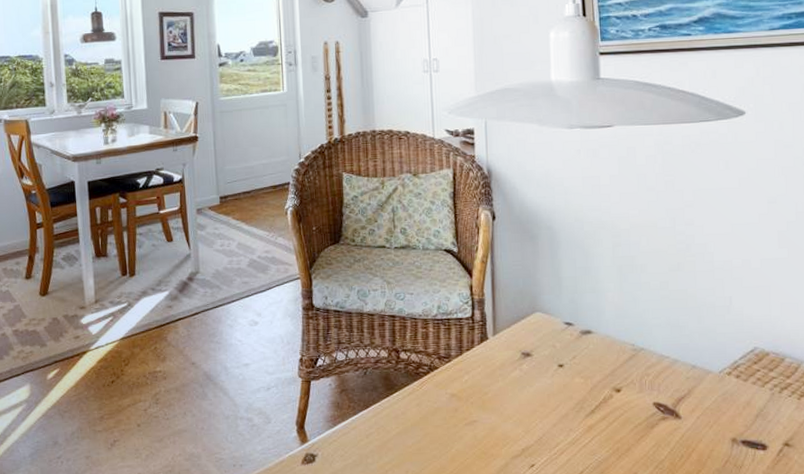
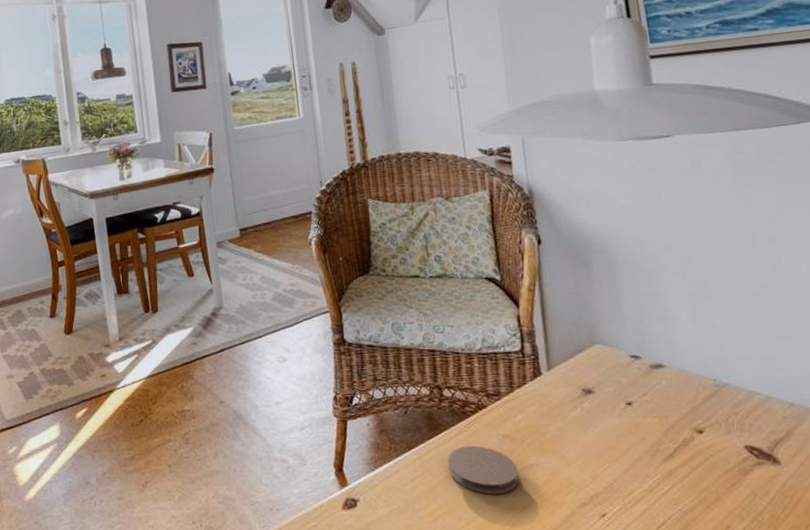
coaster: none [400,403,462,449] -> present [447,445,519,495]

